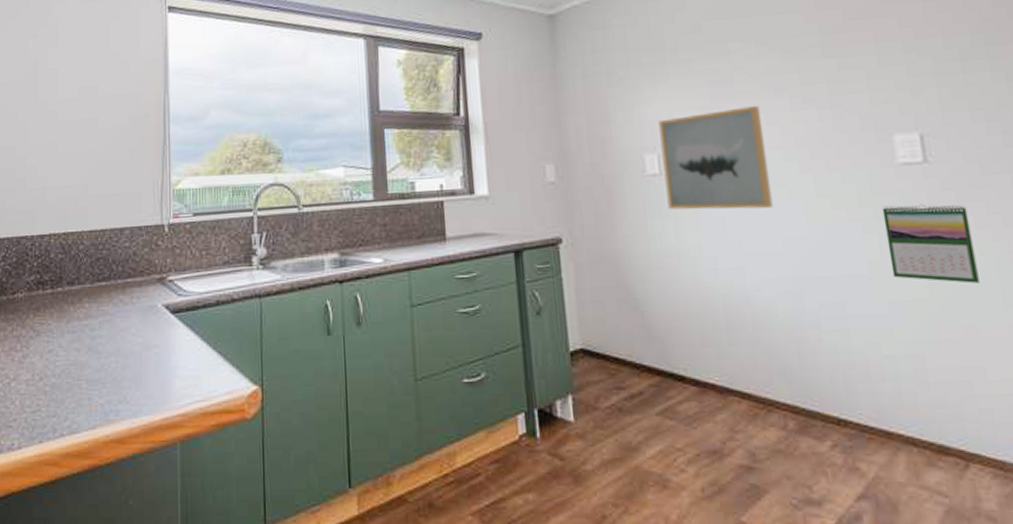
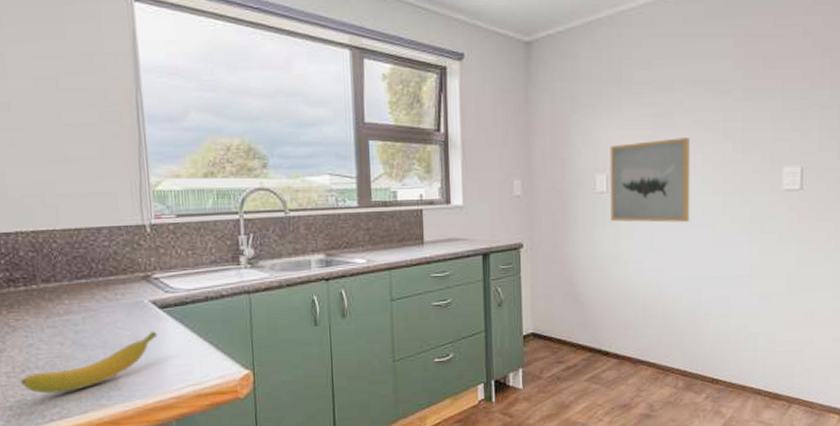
banana: none [38,338,169,406] -> present [21,331,158,394]
calendar: present [882,204,980,284] -> none [765,221,822,281]

